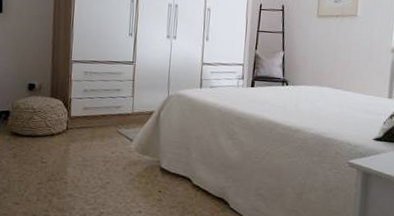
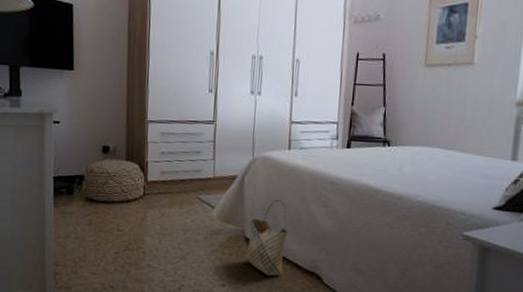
woven basket: none [159,133,199,202] -> present [244,199,288,276]

